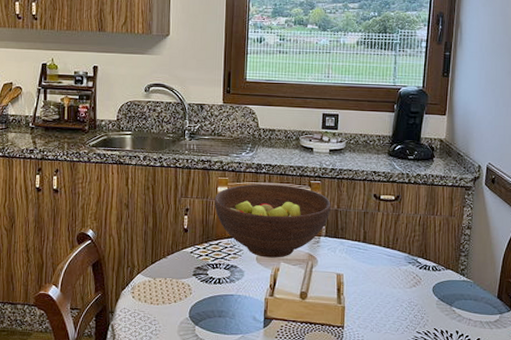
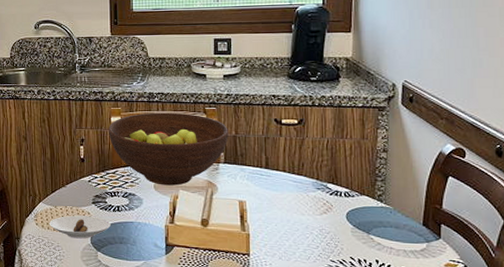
saucer: none [146,287,211,313] -> present [49,215,111,239]

